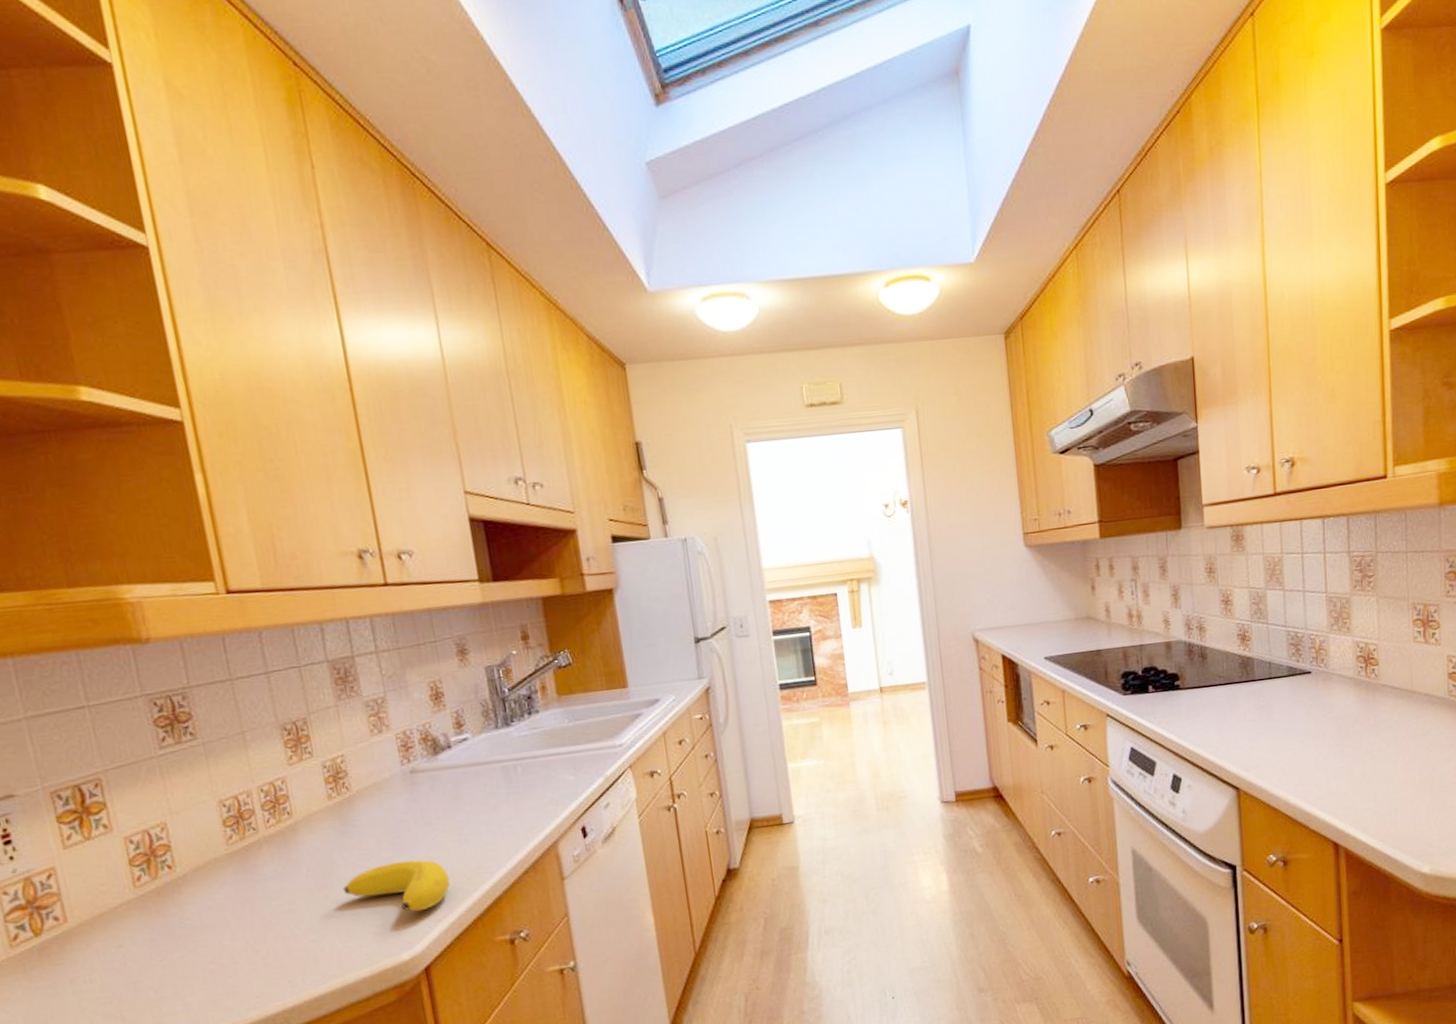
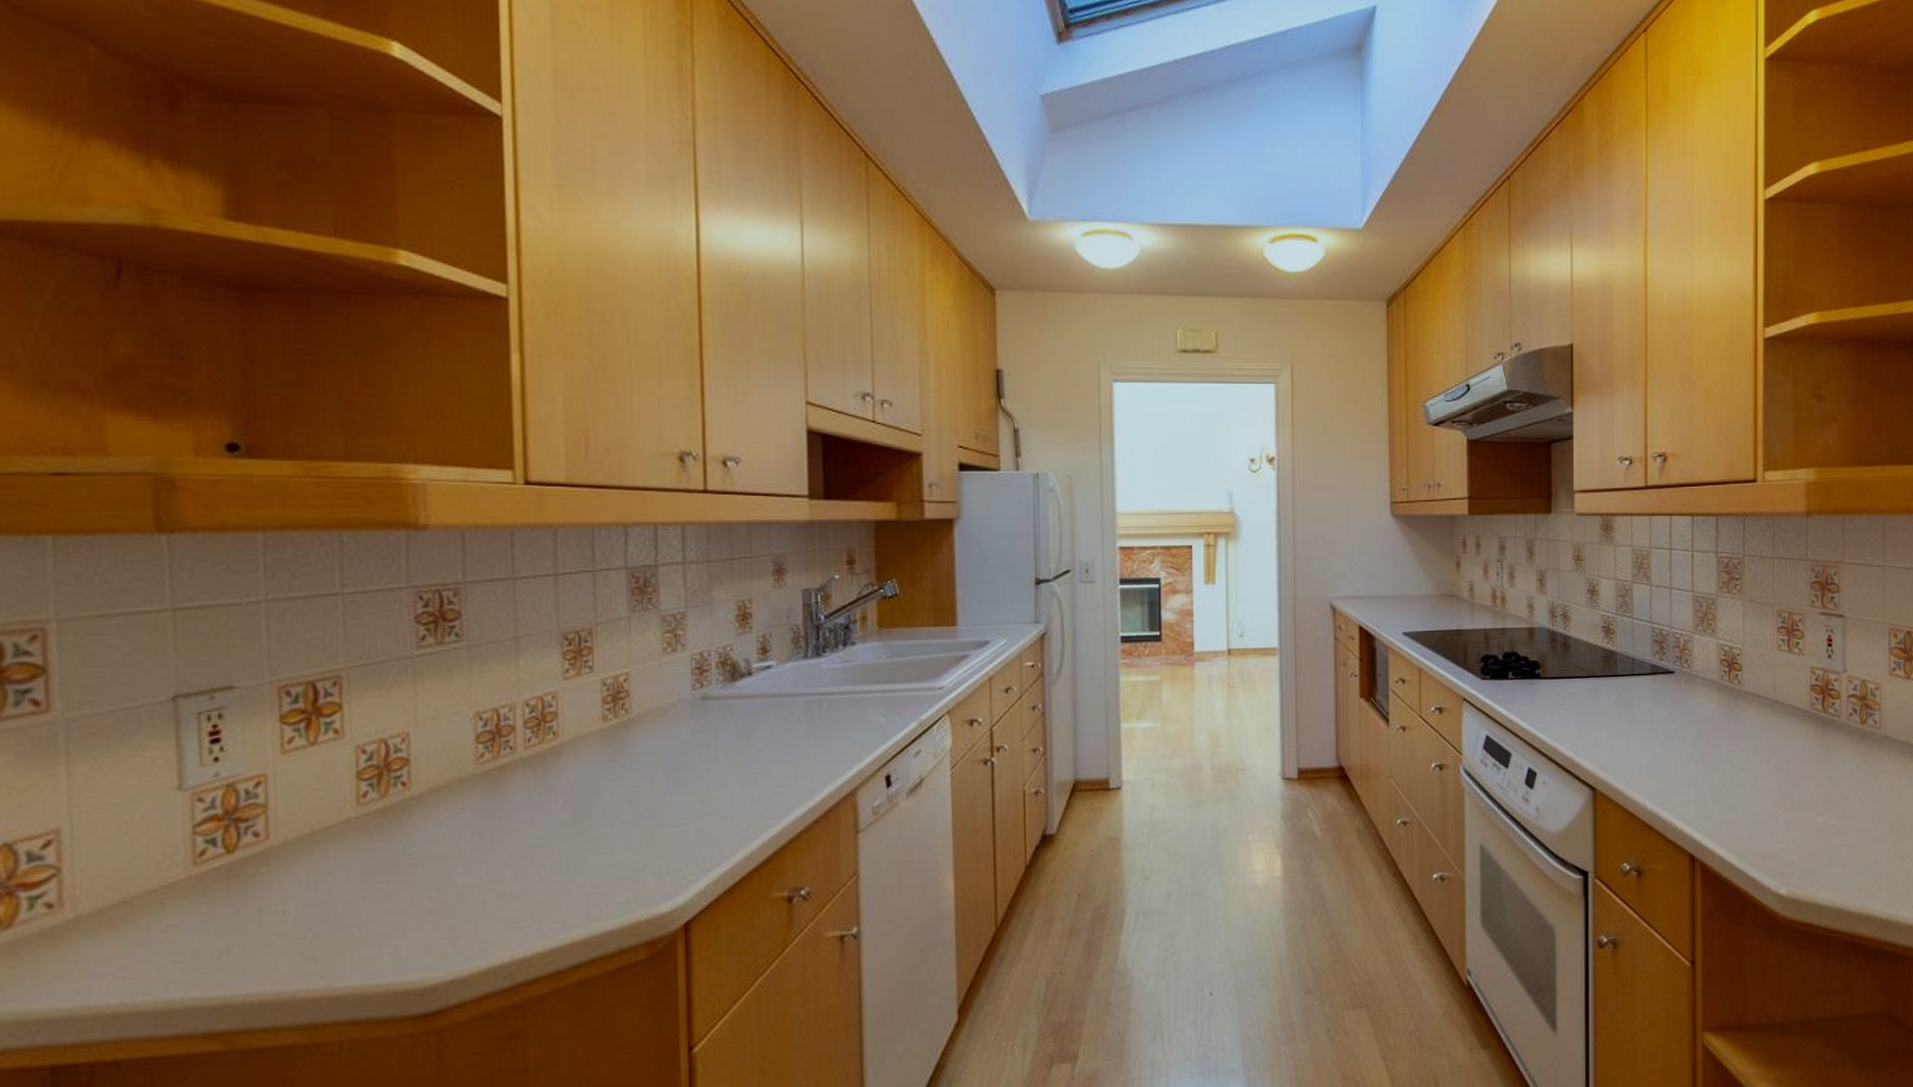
fruit: present [343,860,450,912] -> none [603,797,729,858]

